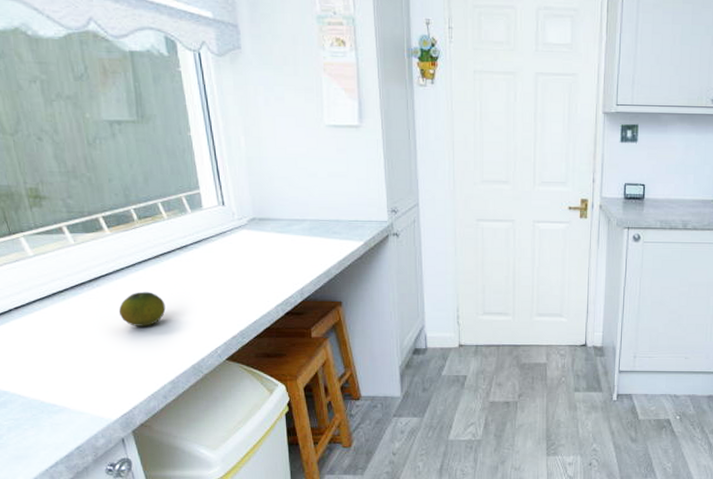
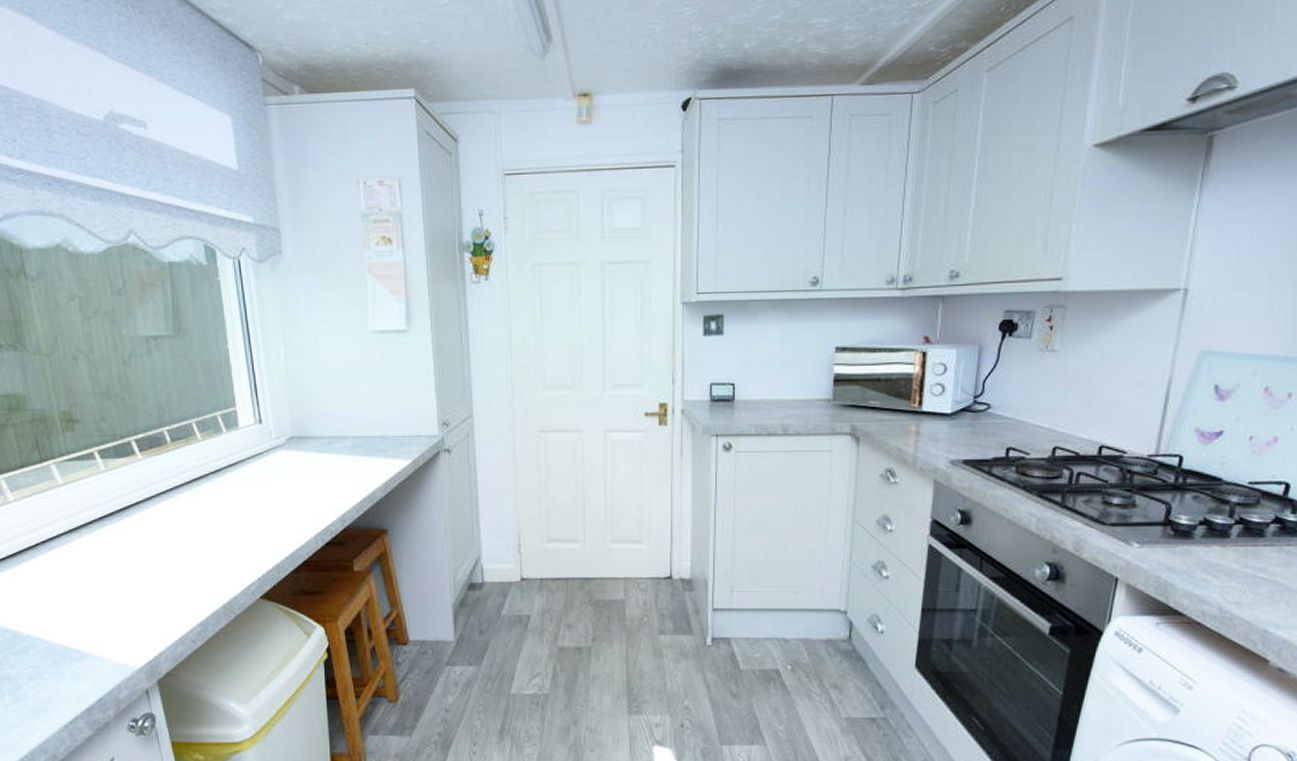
fruit: present [118,291,166,326] -> none [147,521,197,561]

